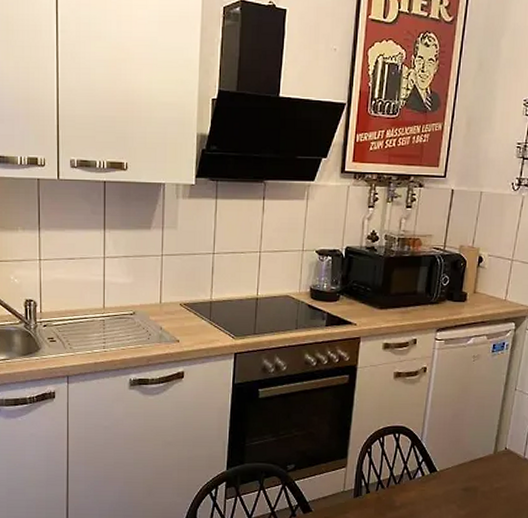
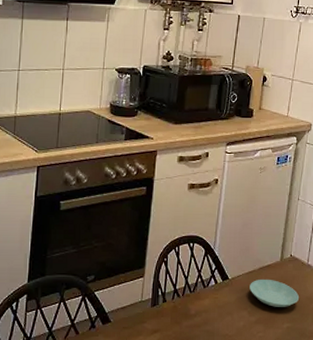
saucer: none [459,473,513,502] -> present [250,280,299,307]

